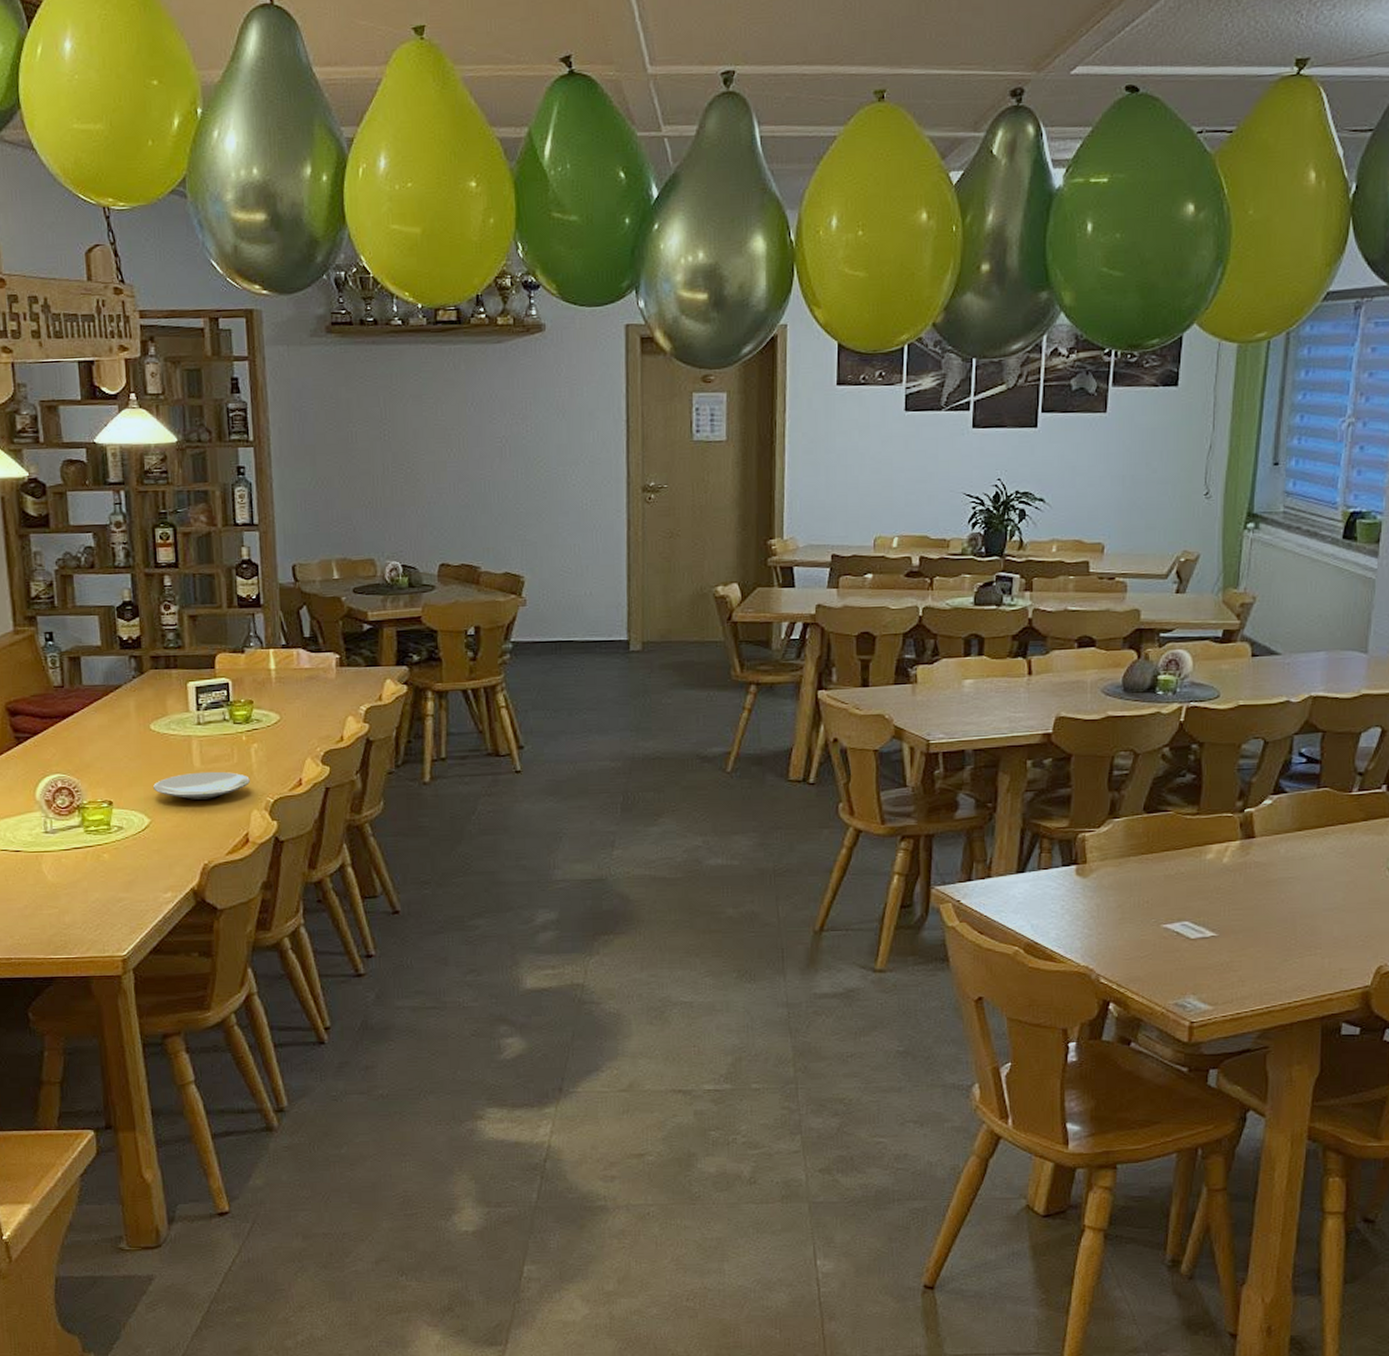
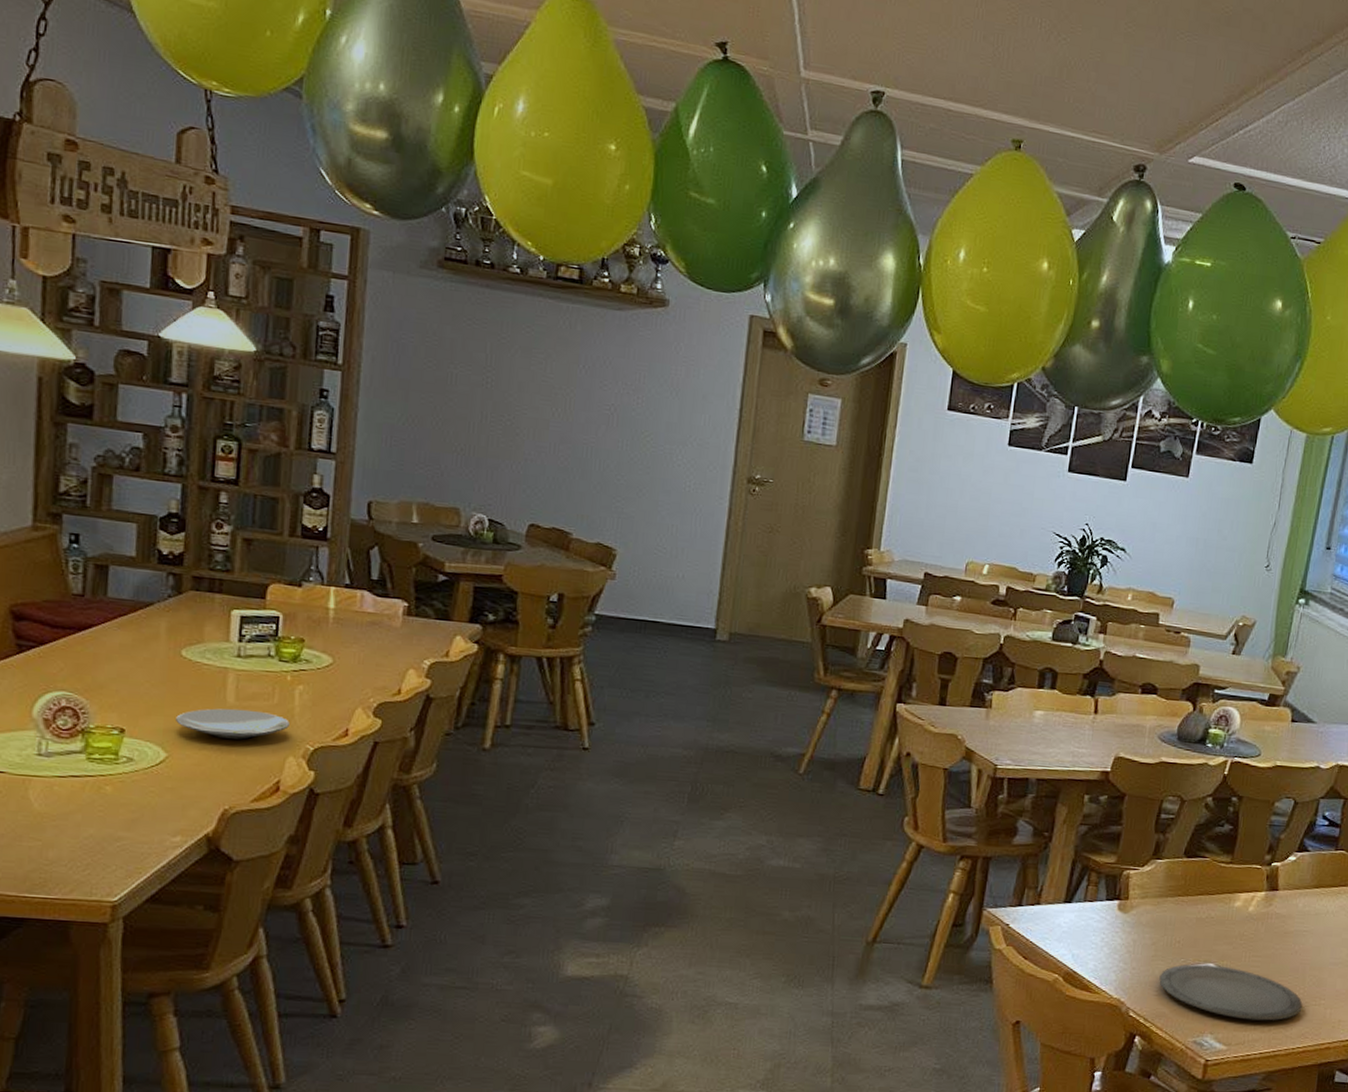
plate: none [1129,922,1296,977] -> present [1159,964,1303,1021]

